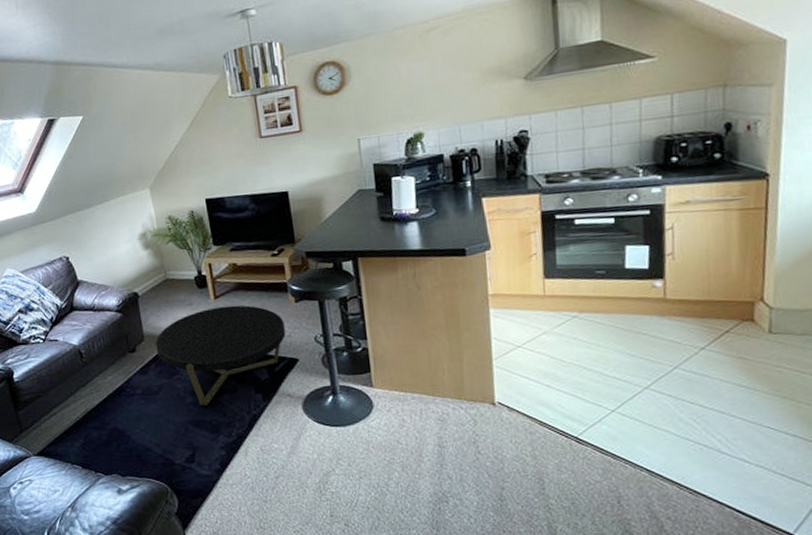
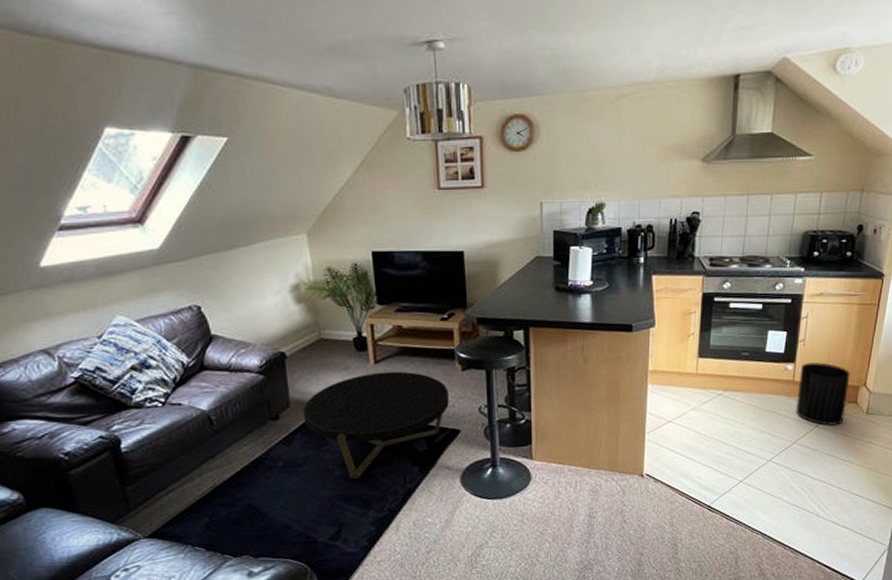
trash can: none [672,277,740,349] -> present [795,362,850,427]

